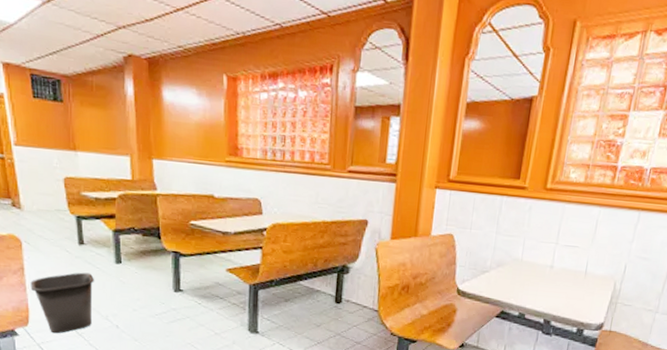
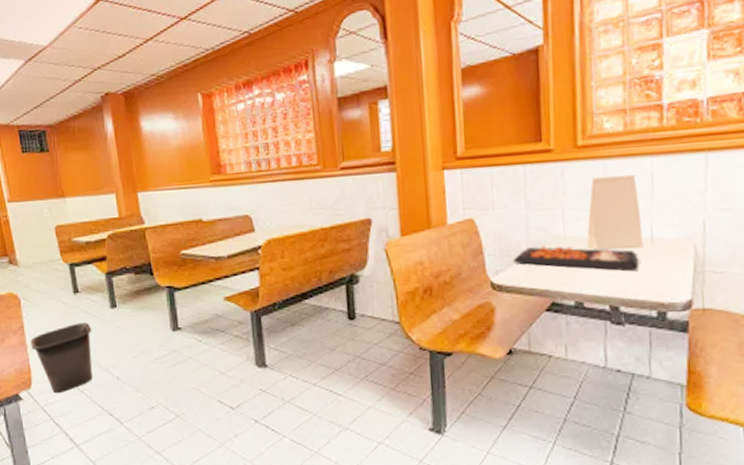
food tray: none [478,265,573,295] -> present [513,245,638,270]
paper bag: none [537,217,585,279] -> present [587,175,643,251]

